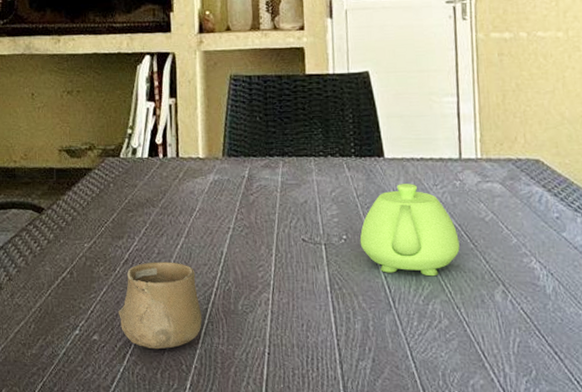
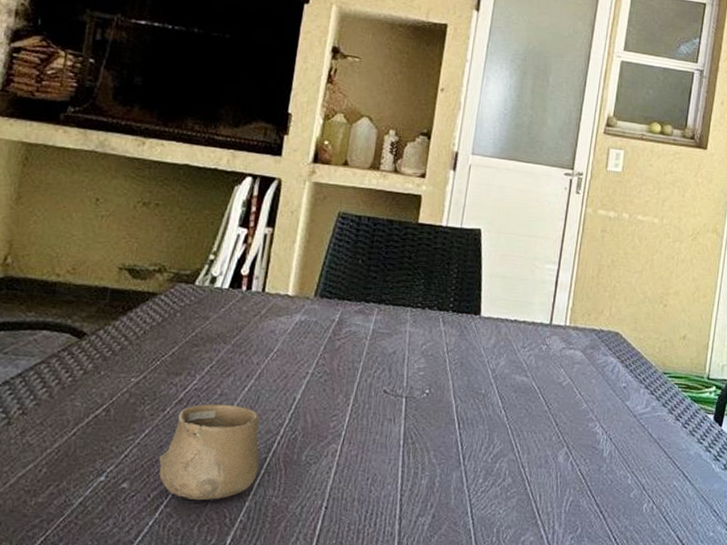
teapot: present [360,184,460,277] -> none [441,343,536,436]

